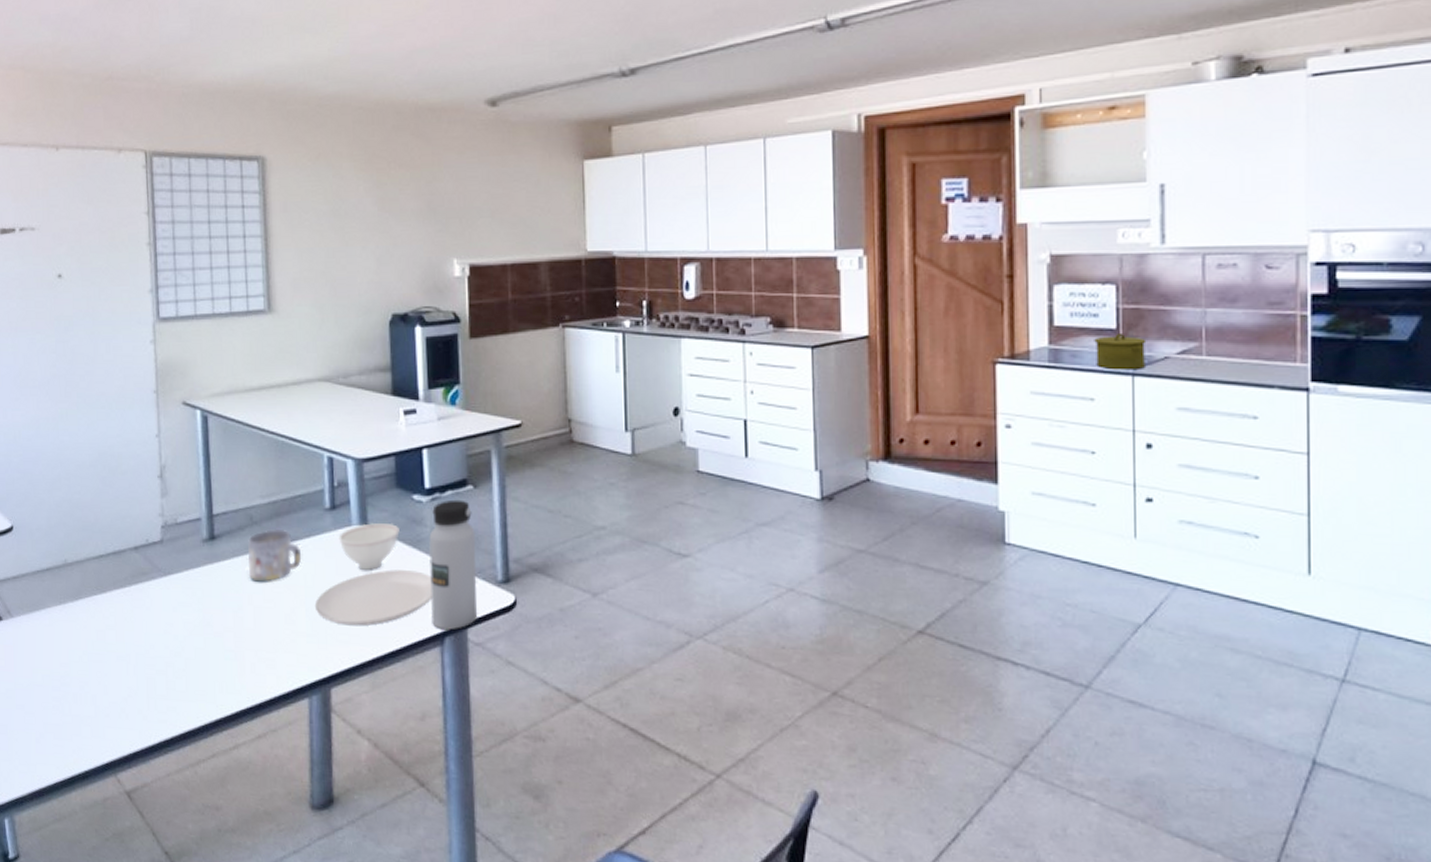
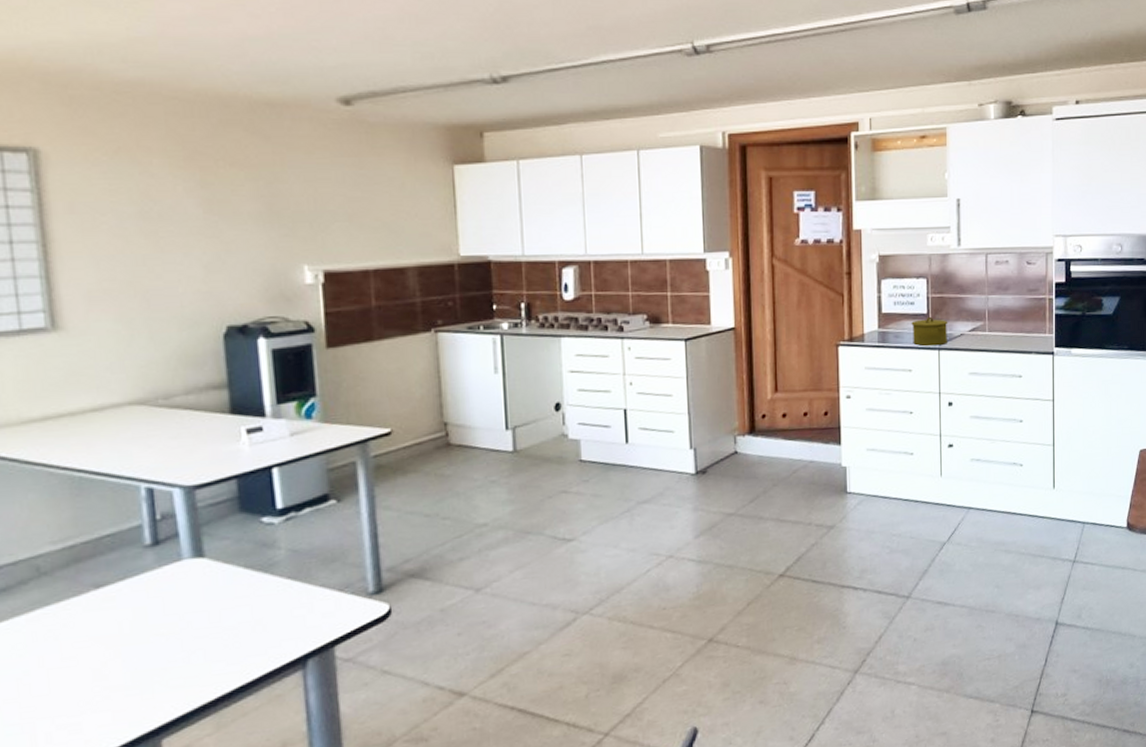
mug: present [248,529,302,582] -> none [34,575,115,640]
plate: present [314,570,432,626] -> none [134,596,290,669]
bowl: present [338,522,400,571] -> none [165,550,246,607]
water bottle: present [429,499,478,630] -> none [283,516,345,652]

